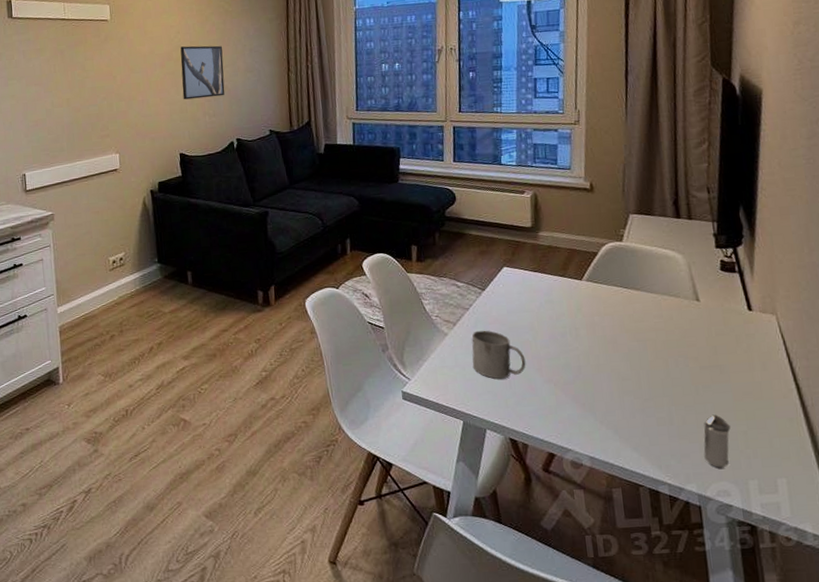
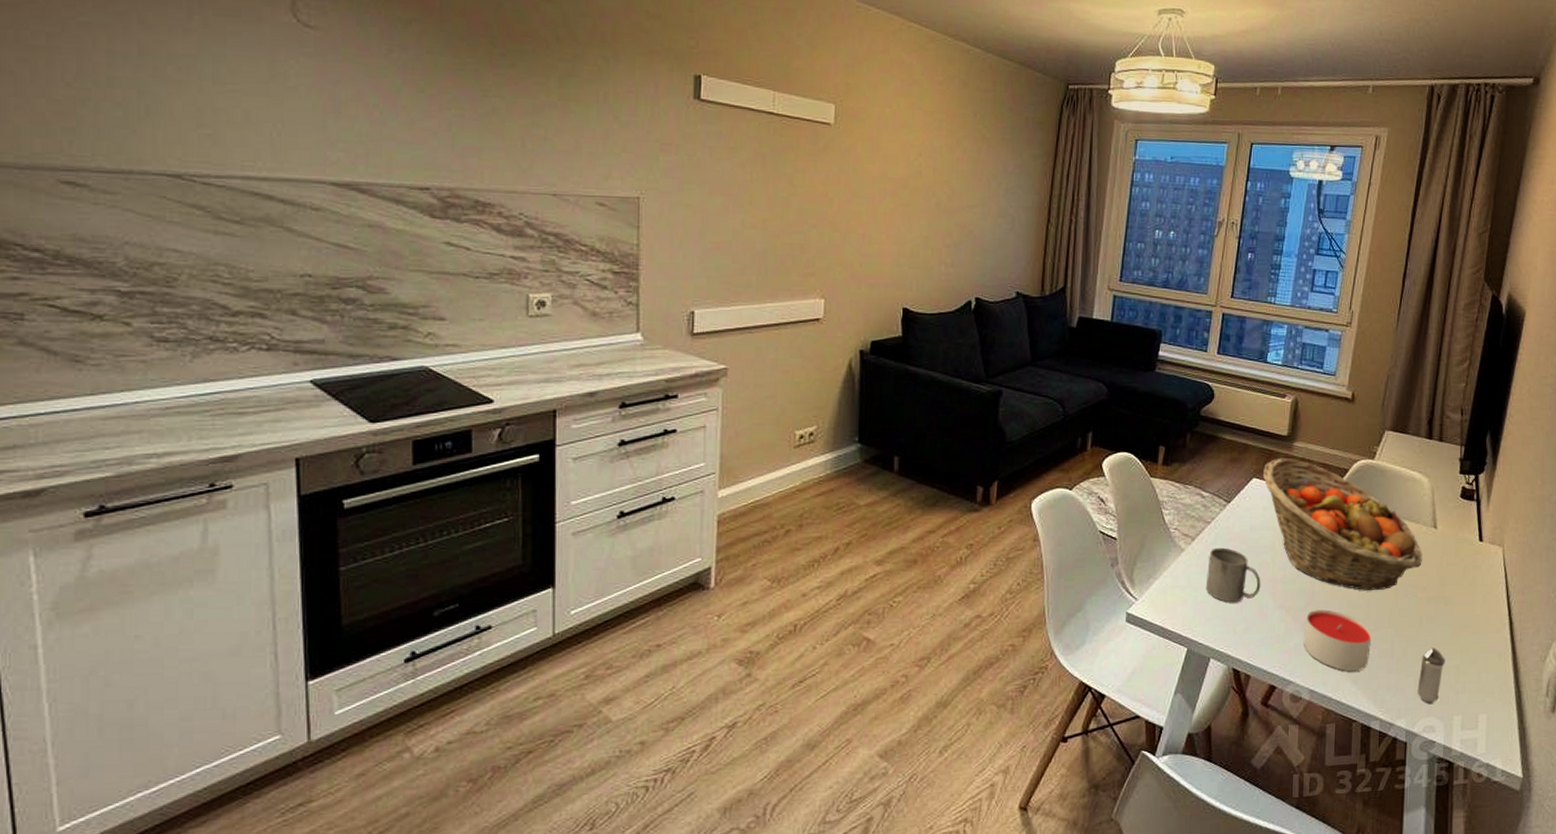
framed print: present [180,45,225,100] -> none [916,173,973,243]
fruit basket: none [512,247,689,363] -> present [1263,457,1422,590]
candle: none [576,382,647,439] -> present [1303,609,1372,672]

